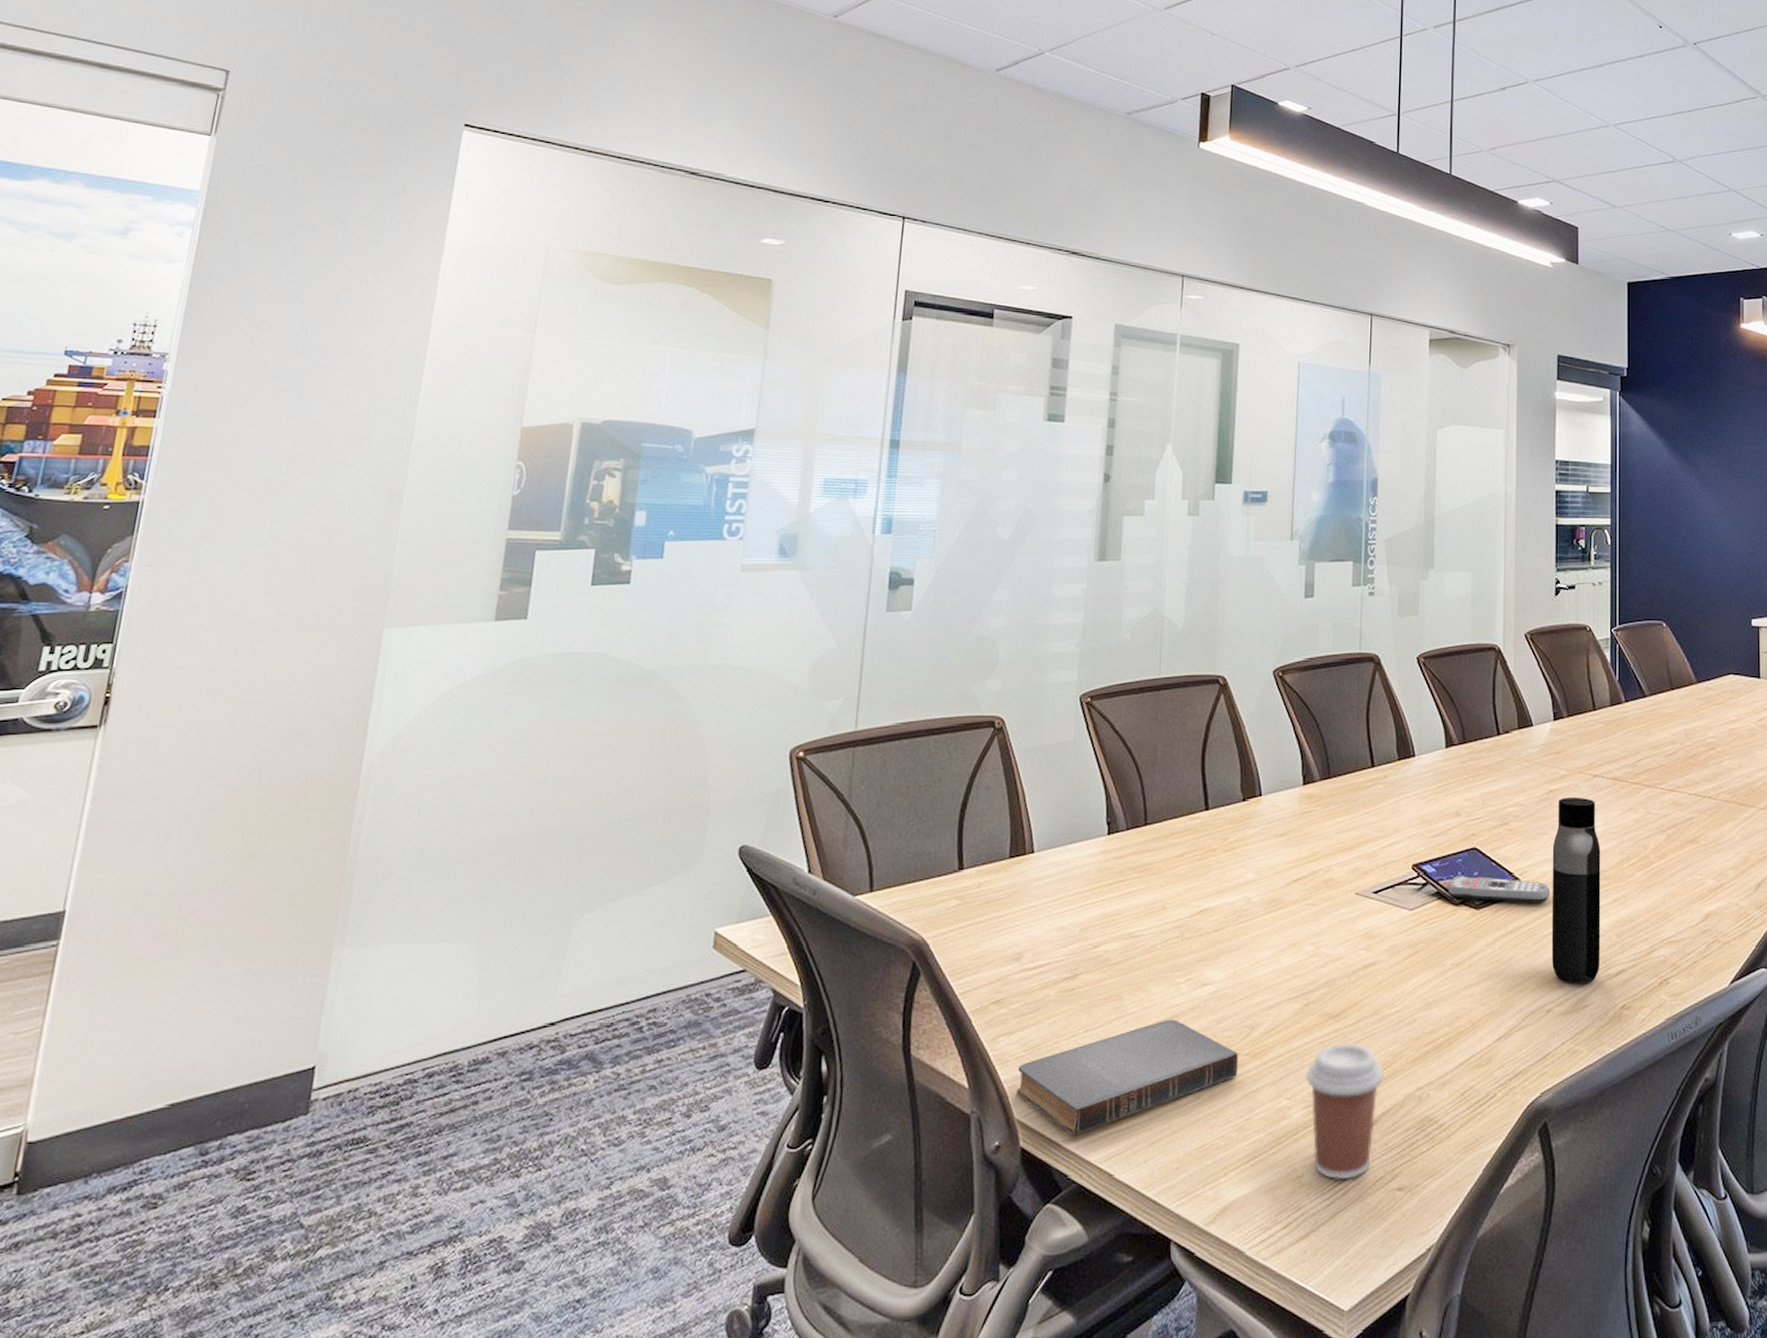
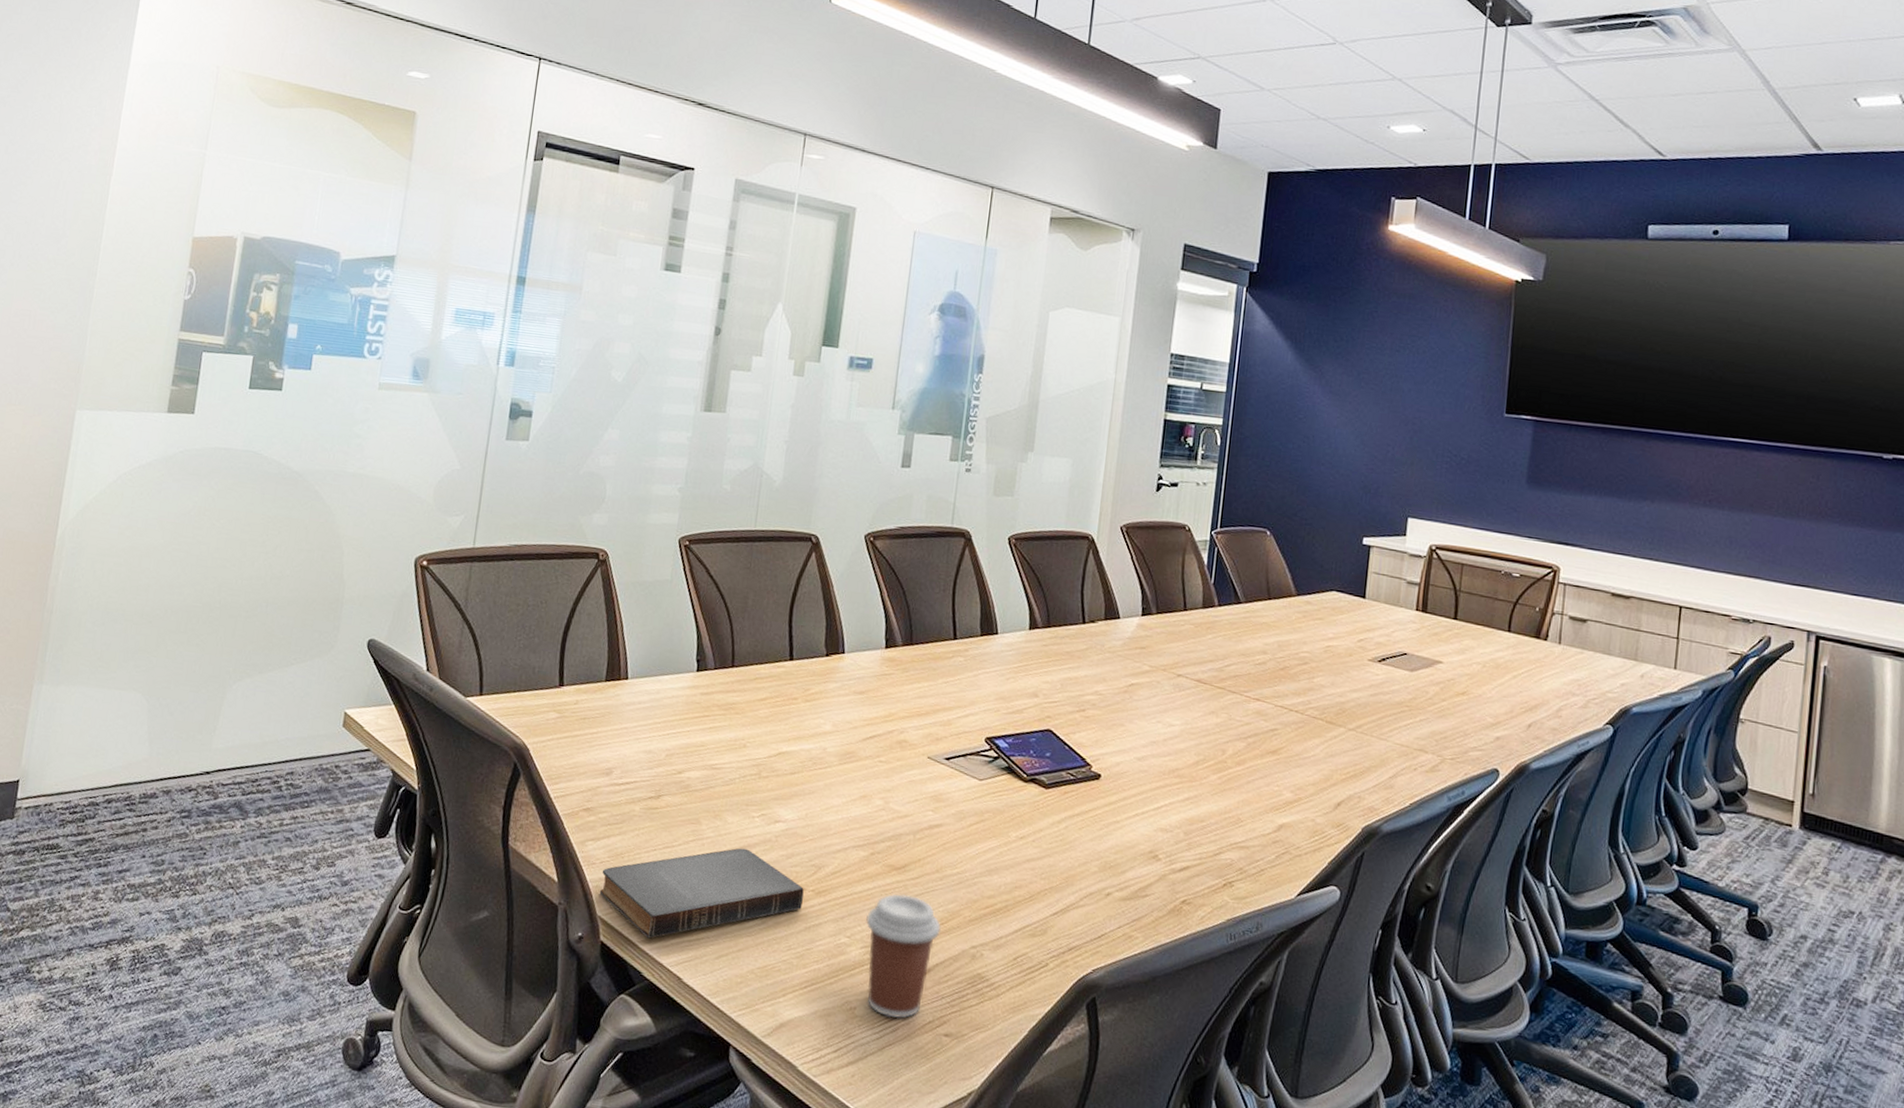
remote control: present [1448,875,1551,902] -> none [1019,753,1122,791]
water bottle: present [1551,797,1601,983] -> none [1115,692,1177,874]

